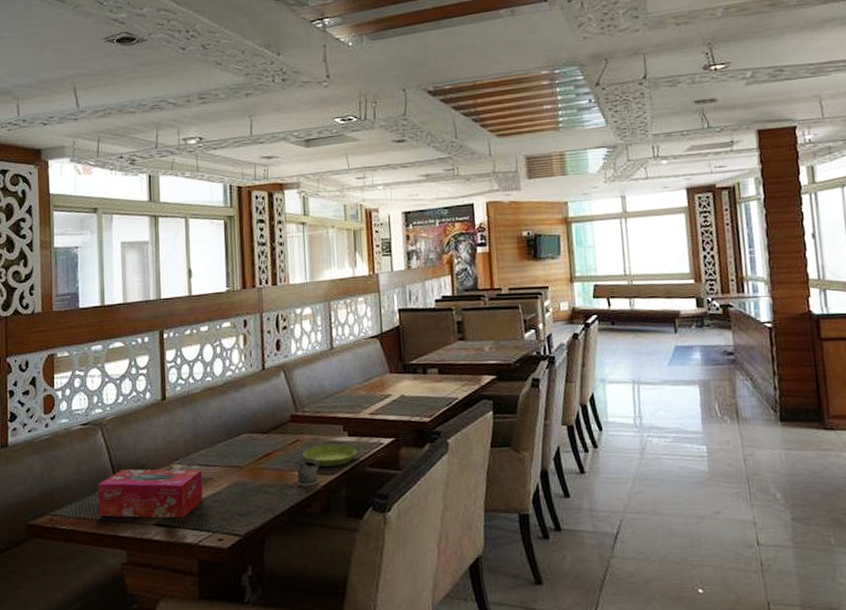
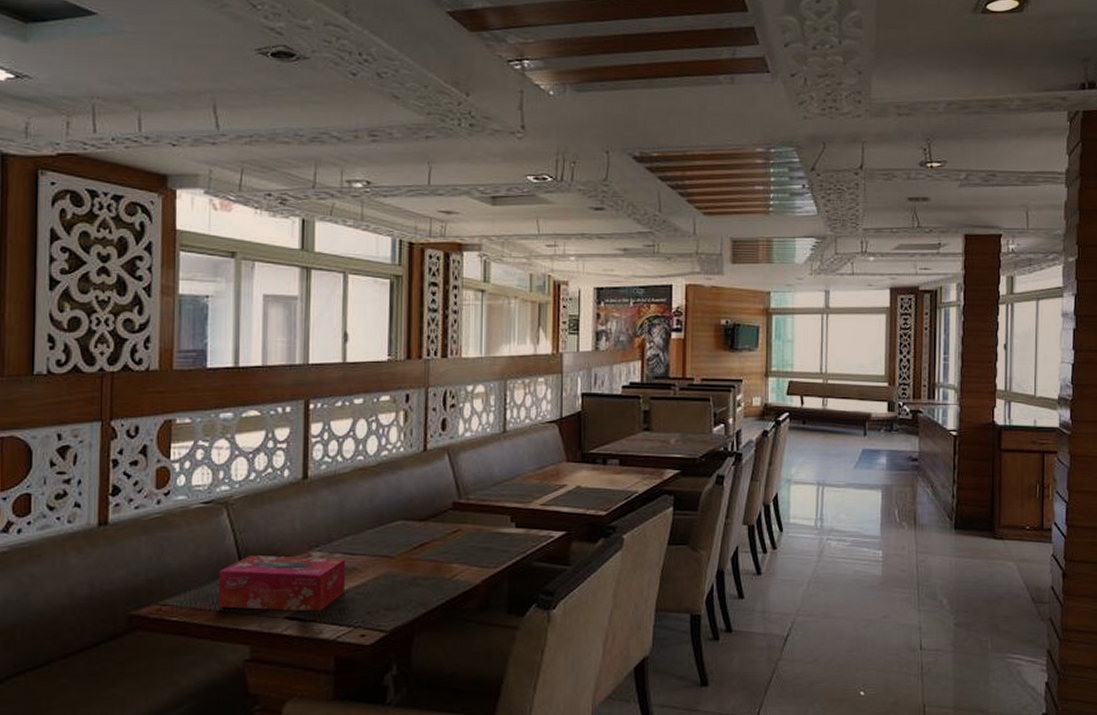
tea glass holder: present [297,459,320,487] -> none [455,551,482,580]
saucer: present [303,444,357,467] -> none [463,535,524,559]

